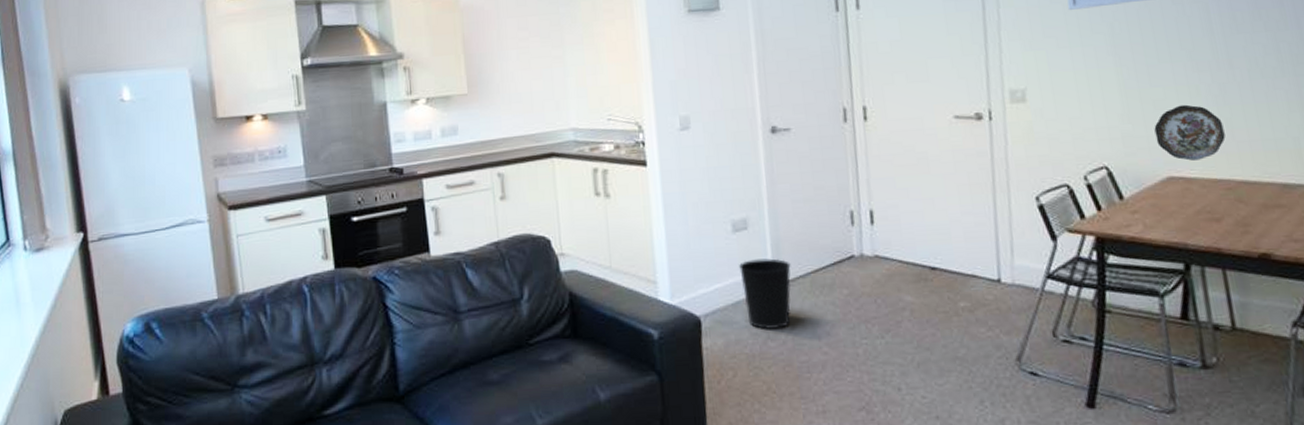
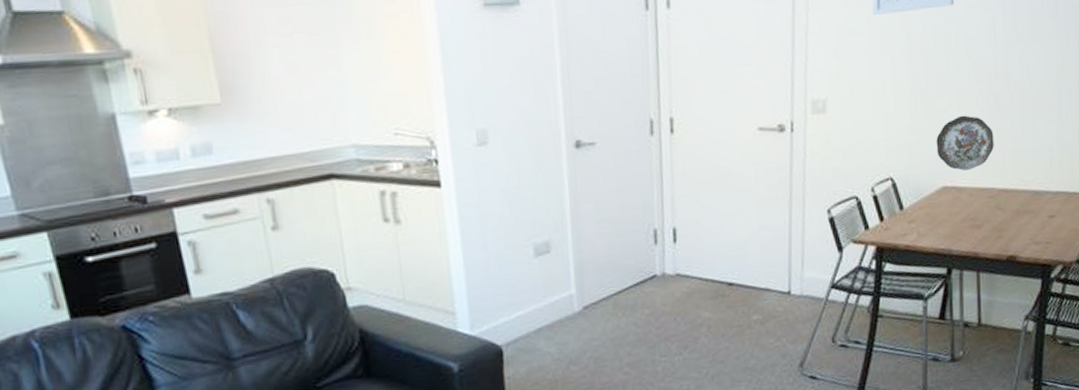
wastebasket: present [739,258,791,330] -> none [542,282,594,354]

